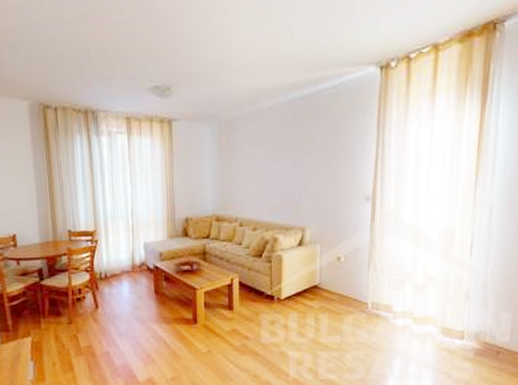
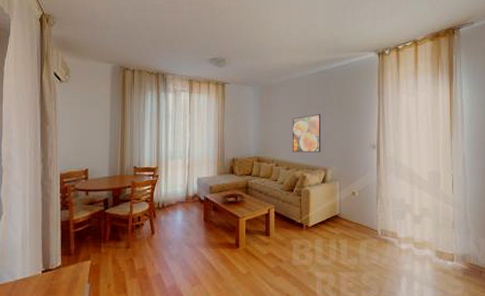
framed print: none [260,157,298,208] -> present [292,114,321,153]

